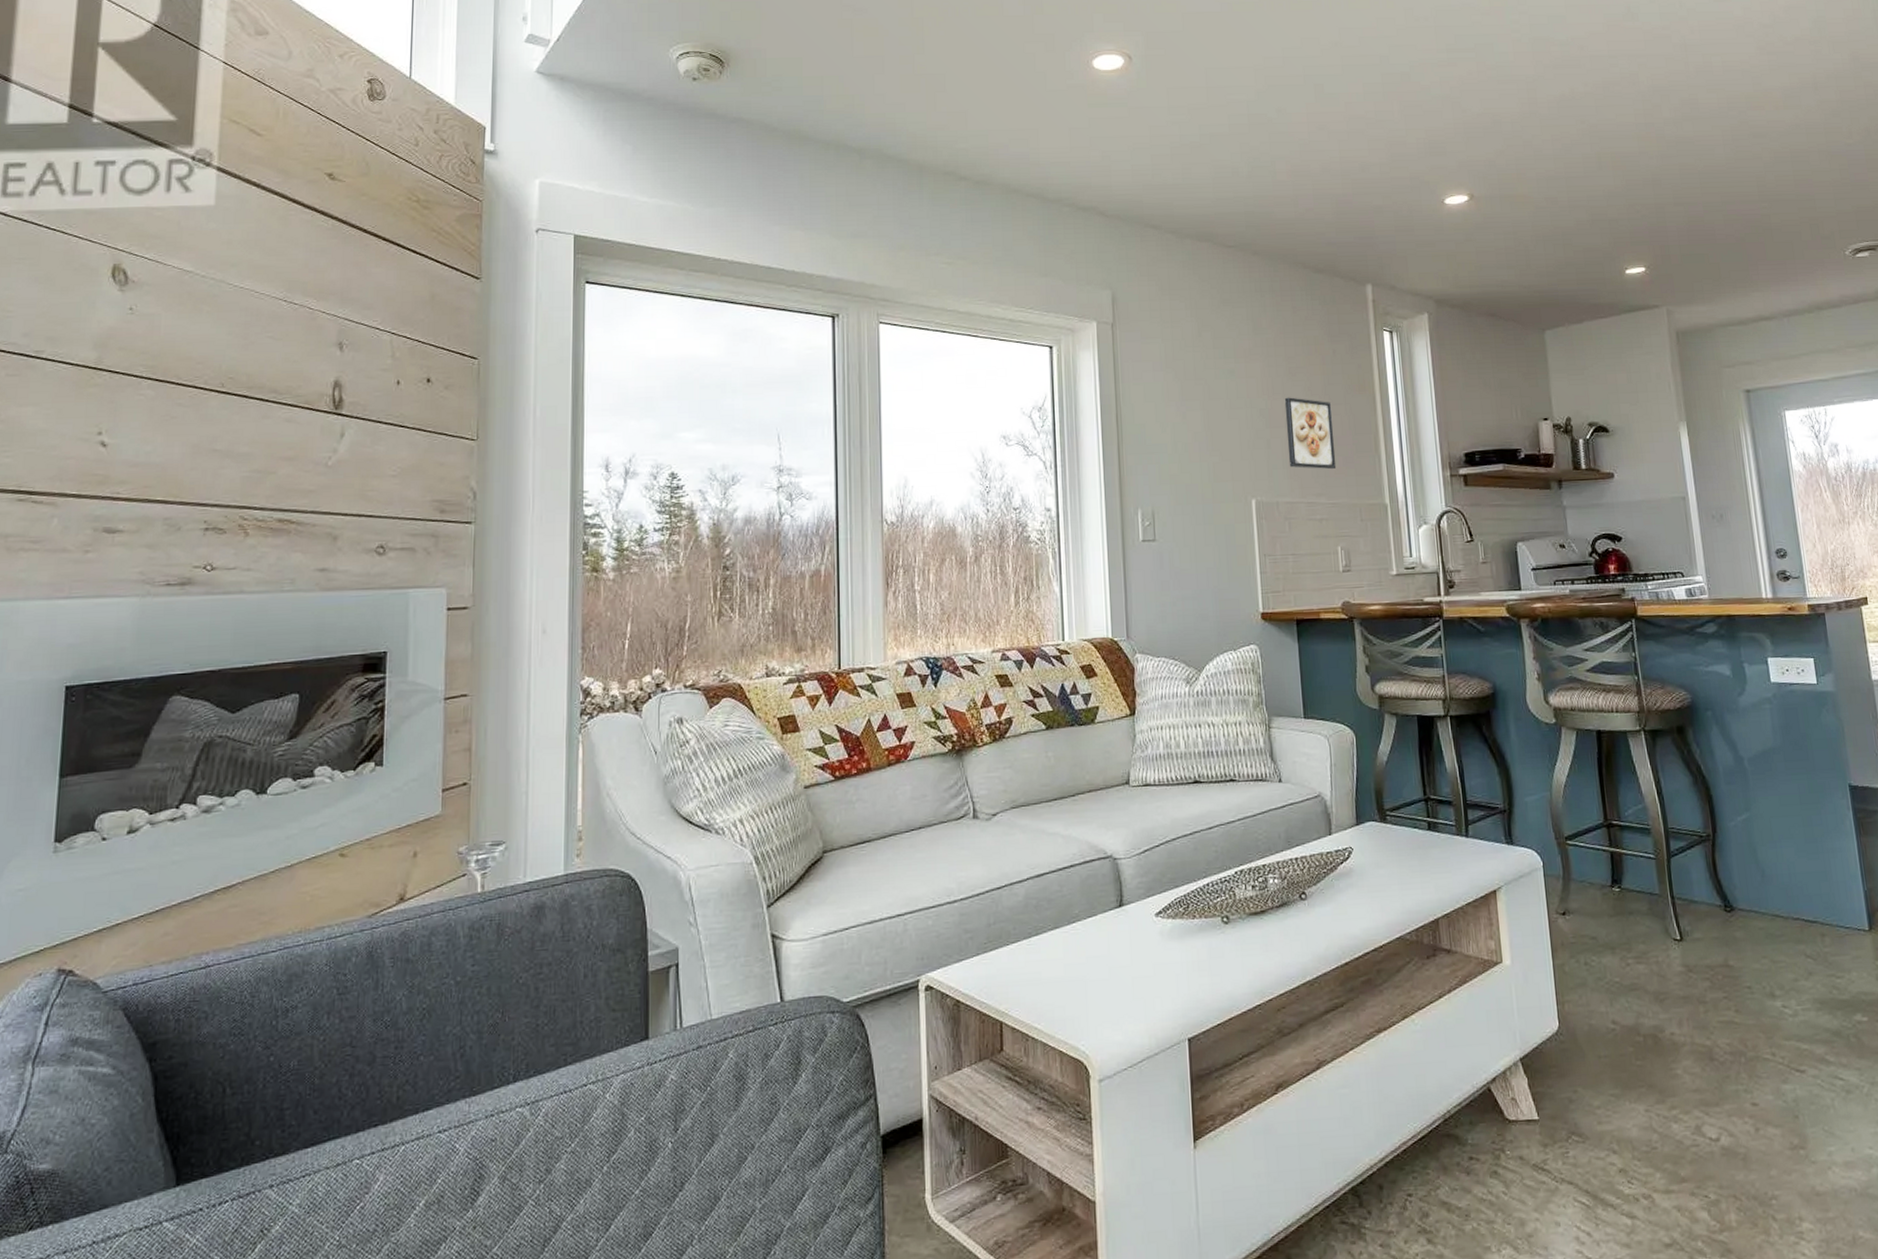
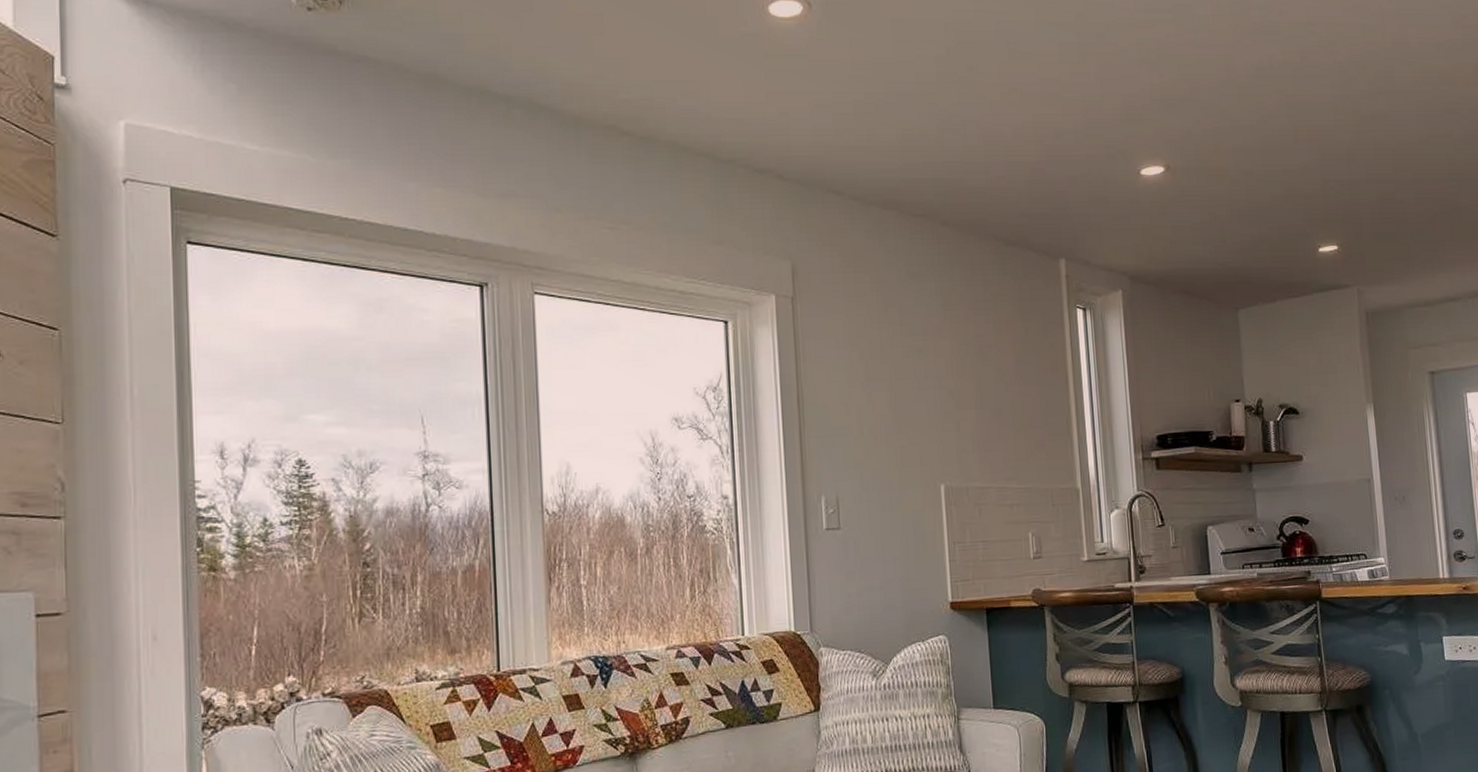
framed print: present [1284,397,1337,470] -> none [974,377,1028,453]

